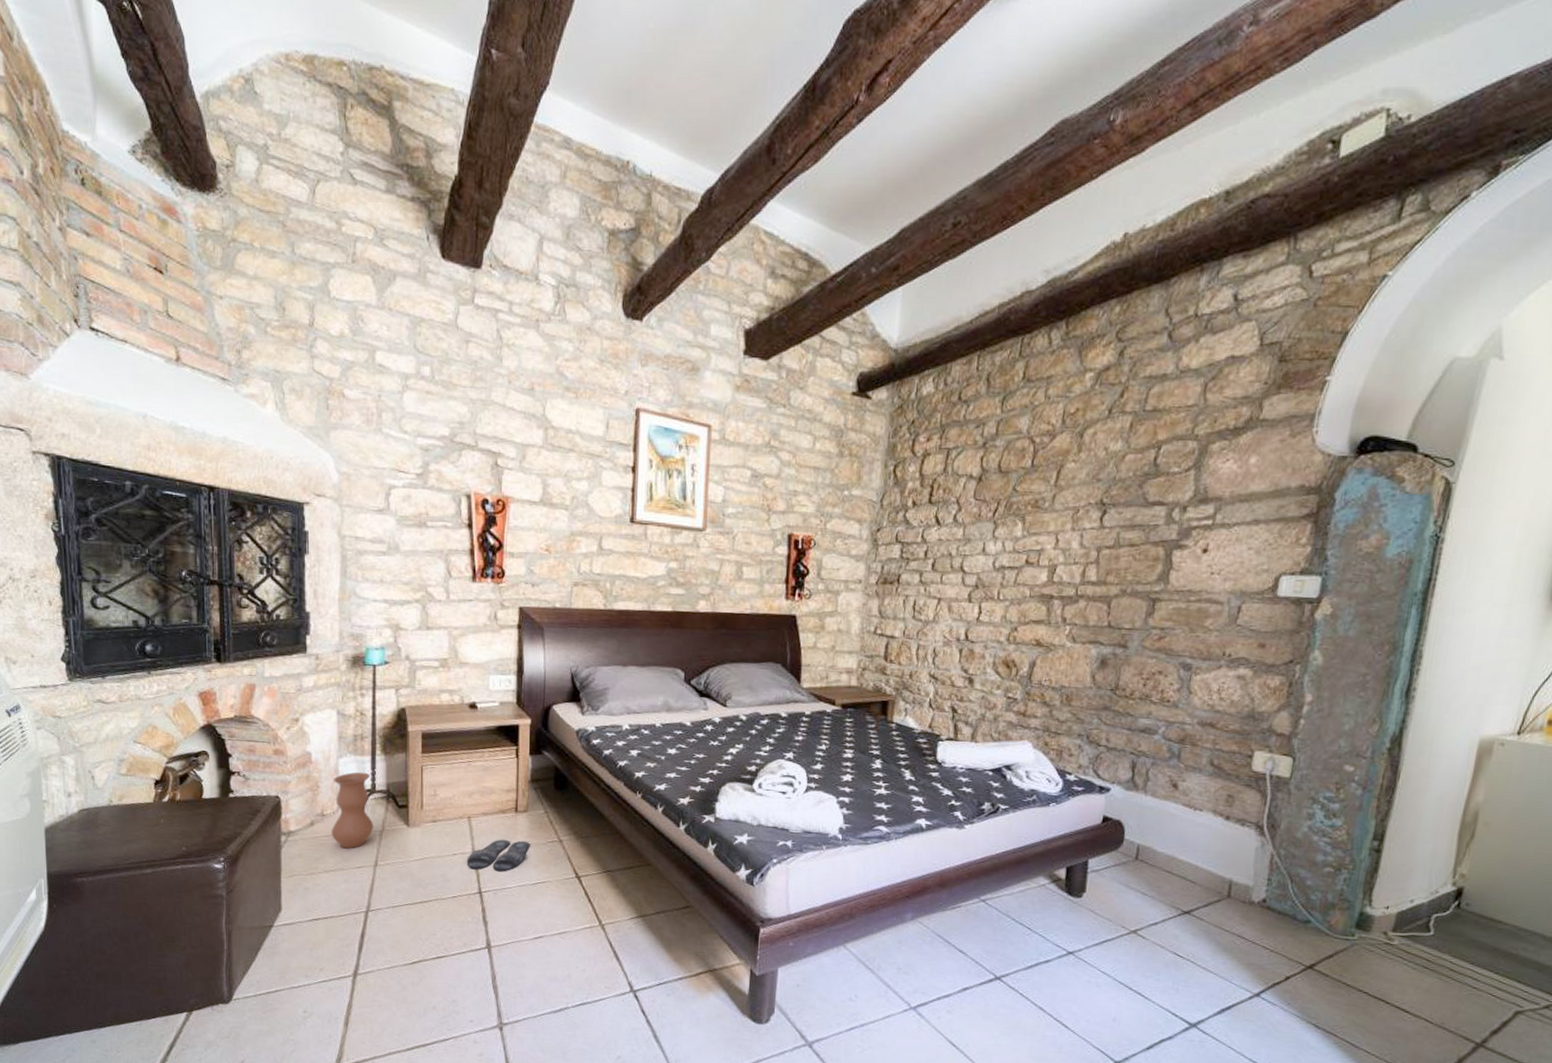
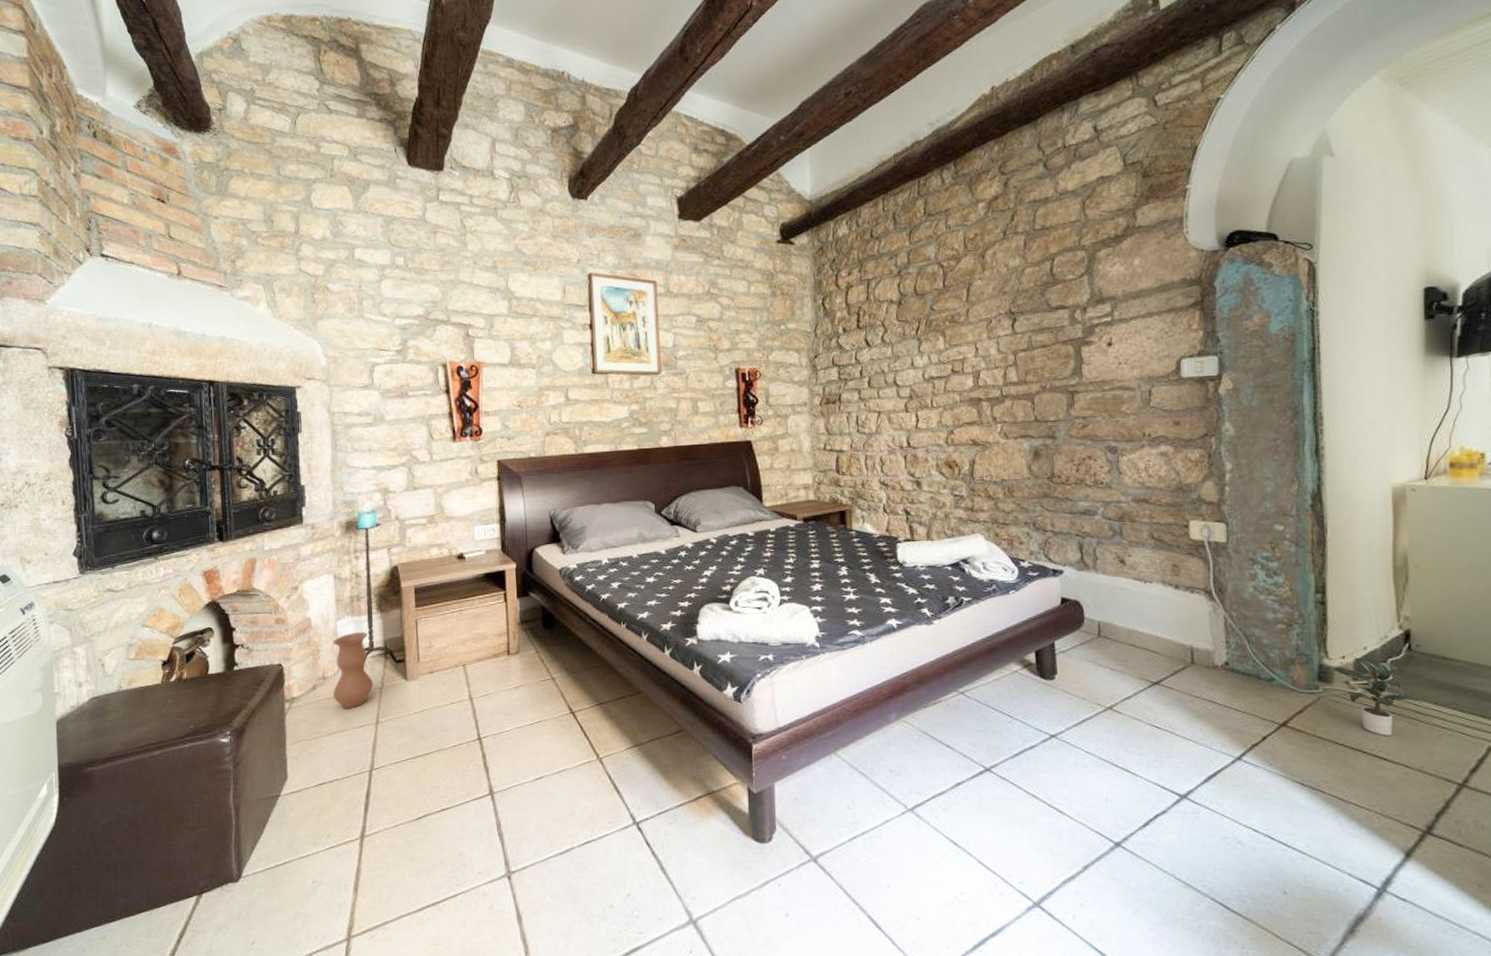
slippers: present [466,839,530,872] -> none [464,682,524,717]
potted plant: none [1372,909,1459,990] -> present [1332,657,1422,736]

